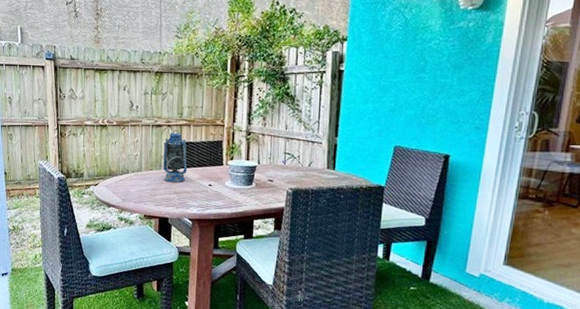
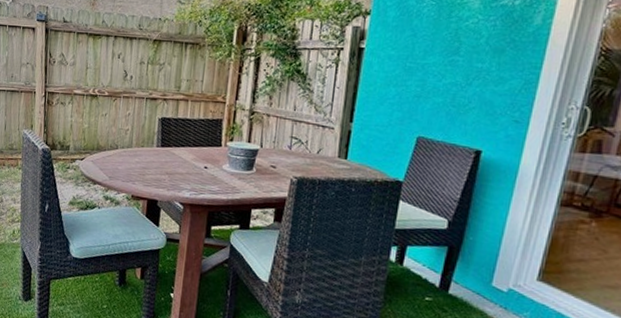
lantern: present [163,129,188,182] -> none [155,104,183,162]

